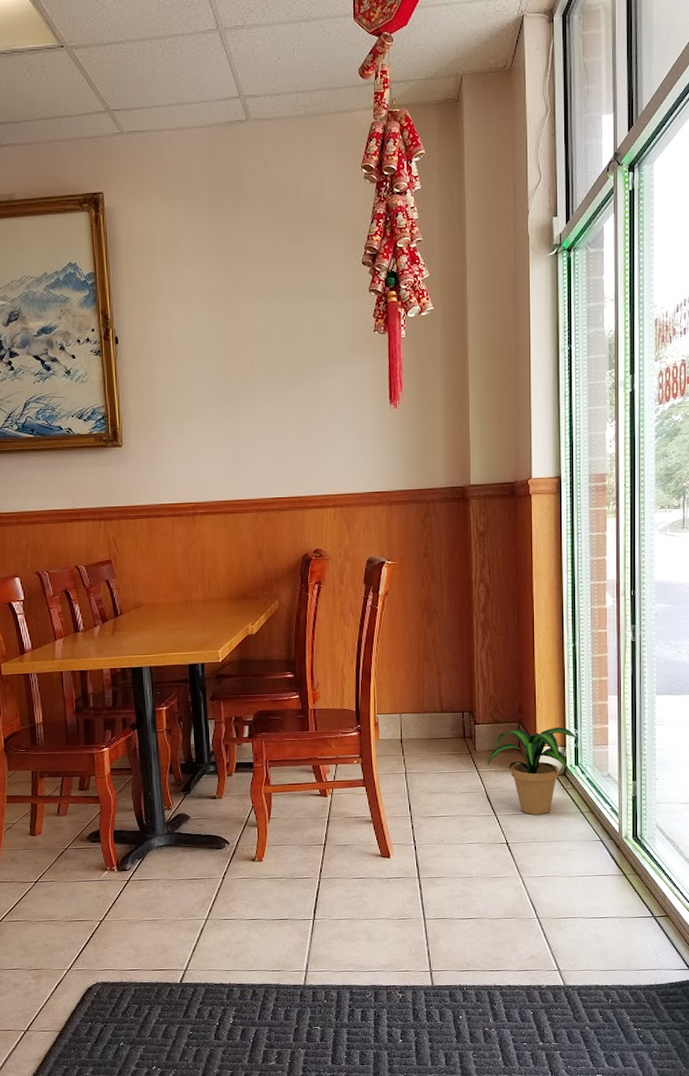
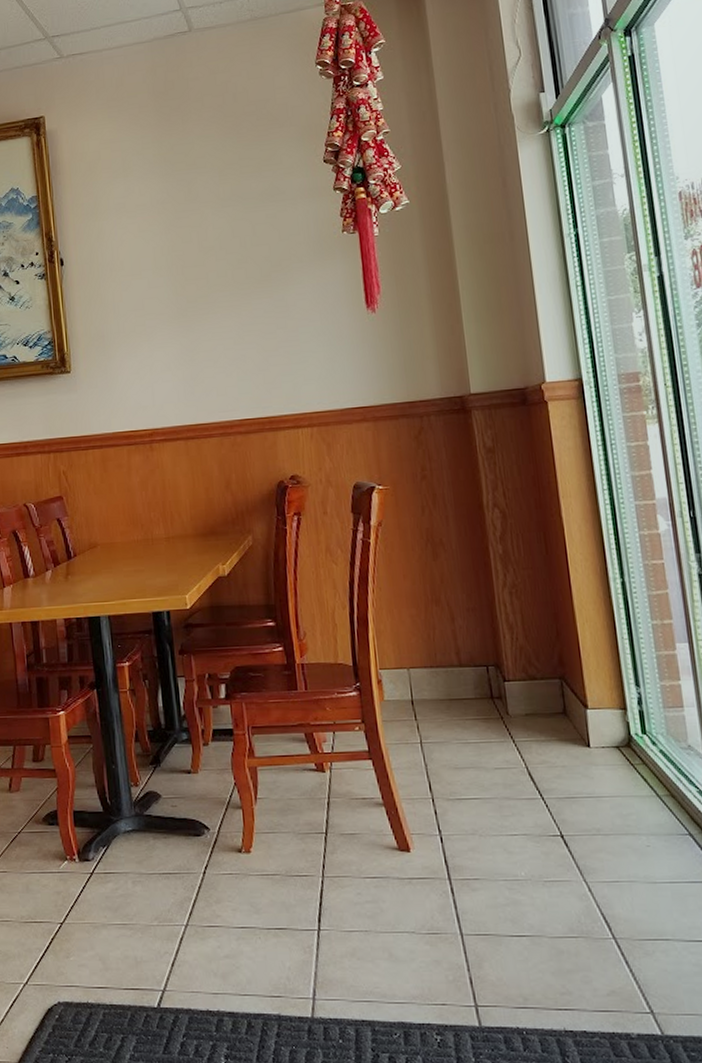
potted plant: present [486,726,578,815] -> none [524,683,642,798]

